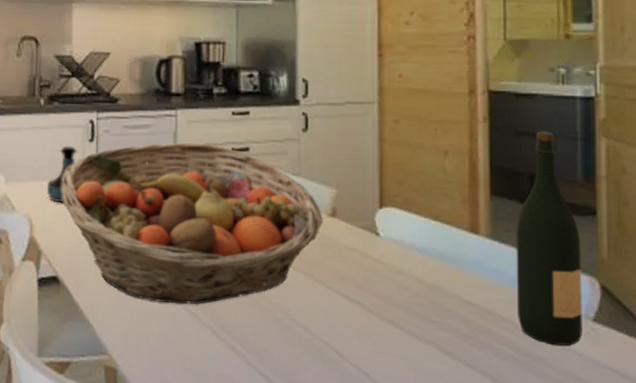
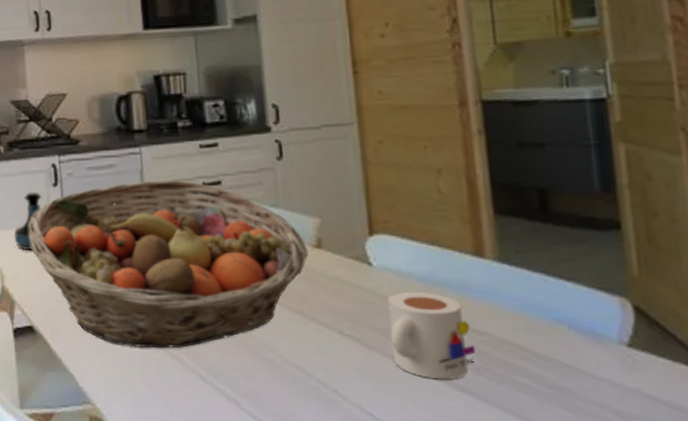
mug: none [391,262,464,345] -> present [387,292,476,380]
wine bottle: present [516,131,582,346] -> none [527,140,617,375]

